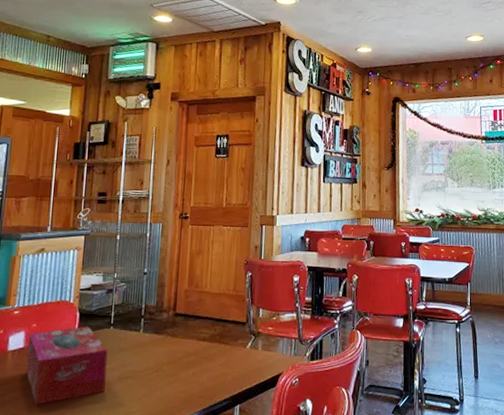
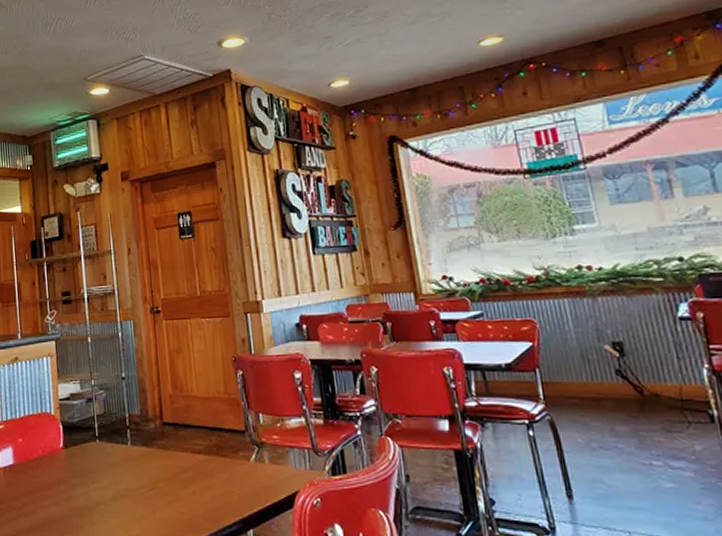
tissue box: present [25,326,108,405] -> none [16,440,101,526]

